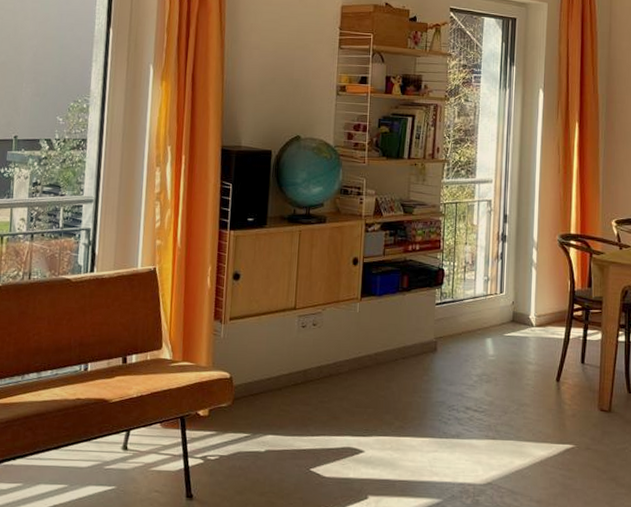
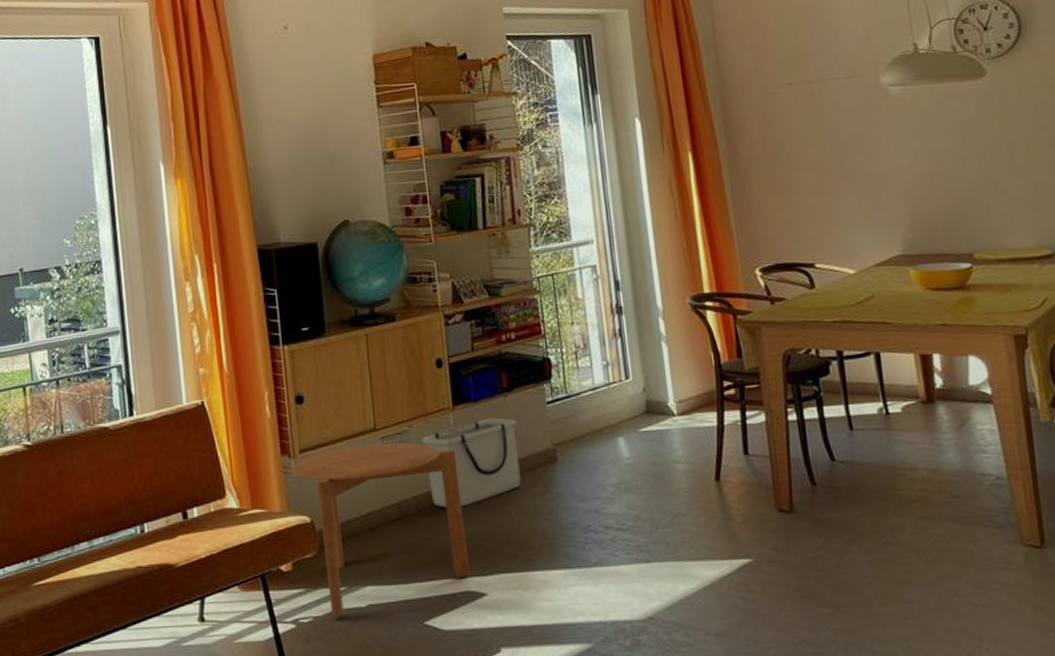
side table: none [220,320,357,457] -> present [291,442,471,617]
storage bin: none [331,310,409,379] -> present [421,417,521,508]

